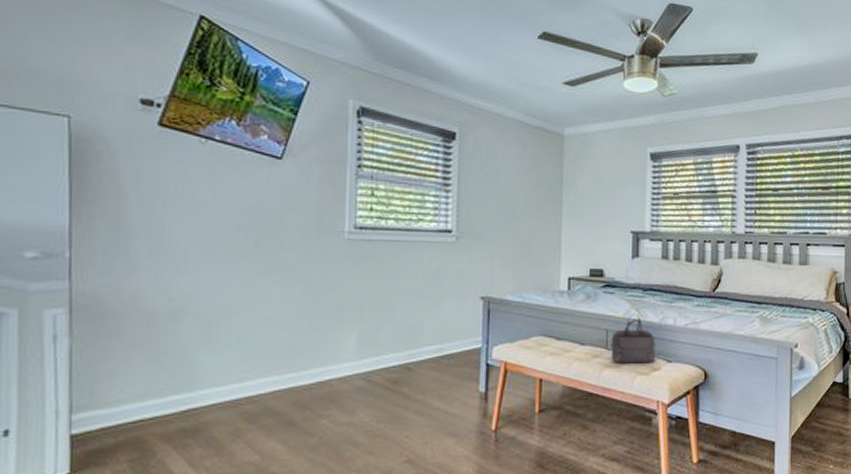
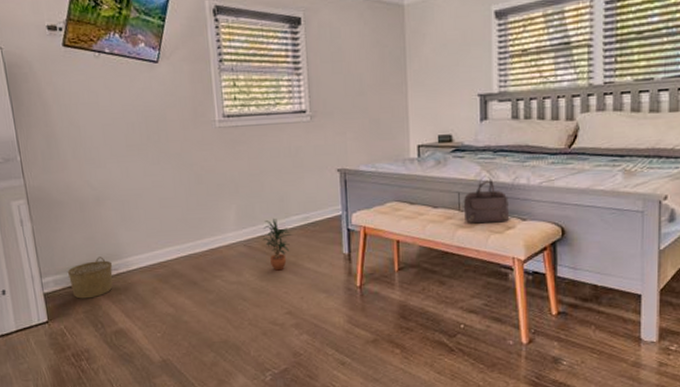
basket: none [112,387,182,443] -> present [67,257,113,299]
potted plant: none [385,347,422,410] -> present [262,218,292,271]

